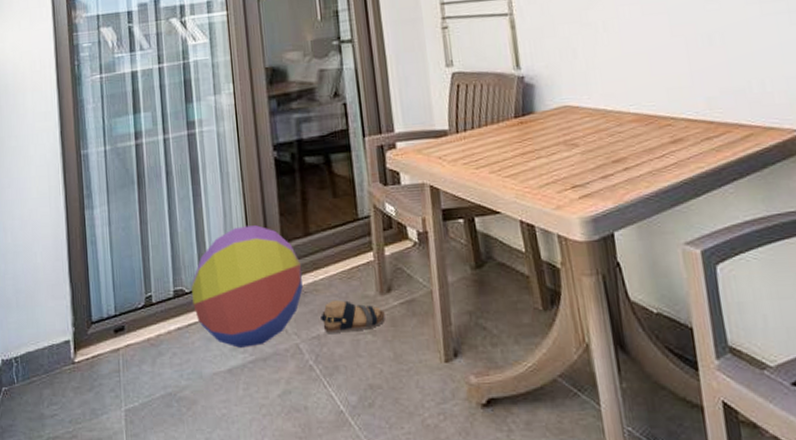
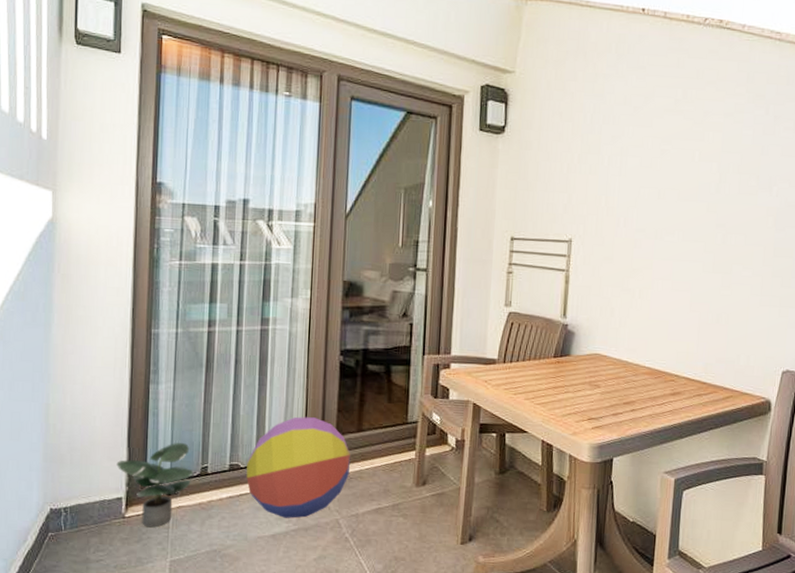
potted plant: none [61,270,139,372] -> present [116,442,194,528]
sandal: present [320,299,385,334] -> none [361,486,417,514]

